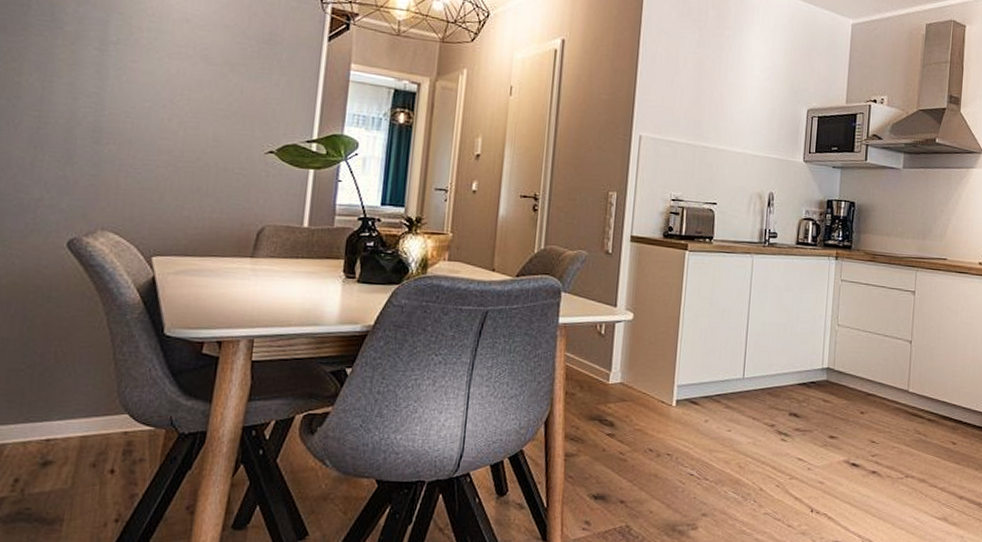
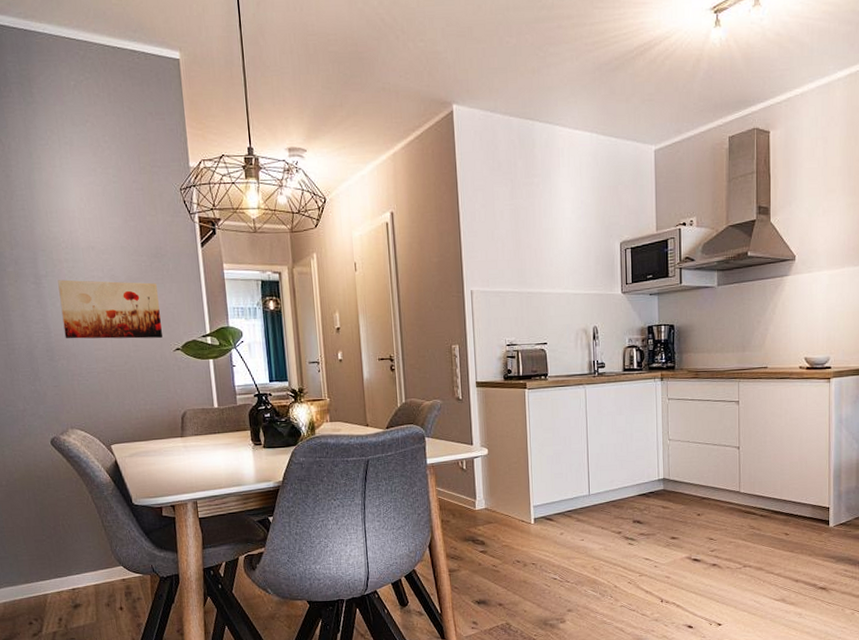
wall art: none [123,50,261,137] -> present [58,279,162,339]

